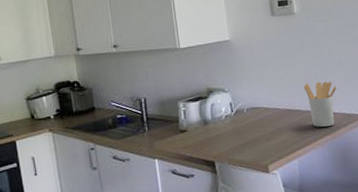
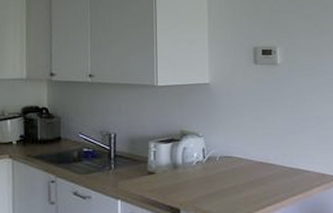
utensil holder: present [303,81,337,127] -> none [279,137,314,184]

